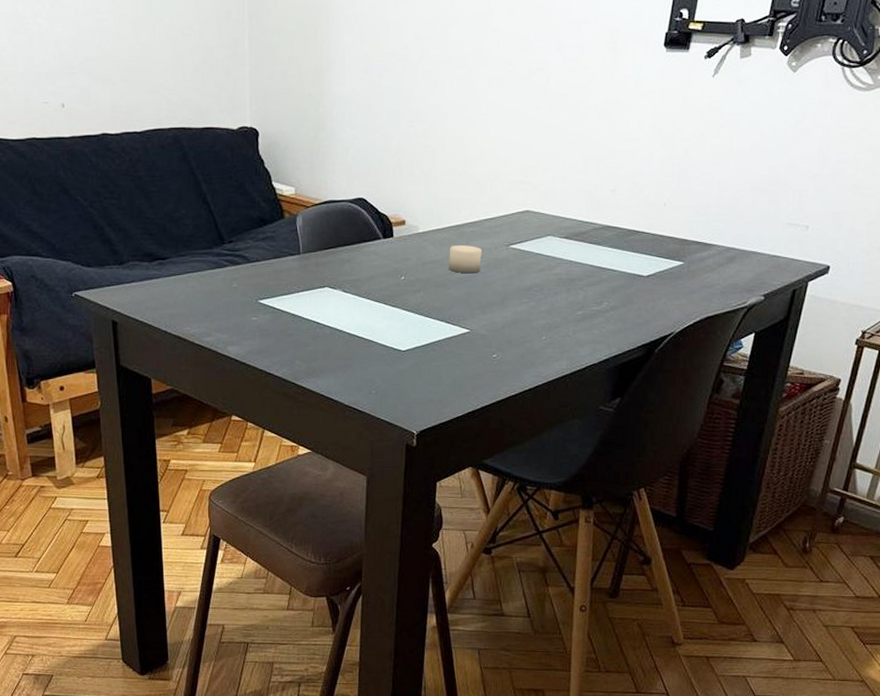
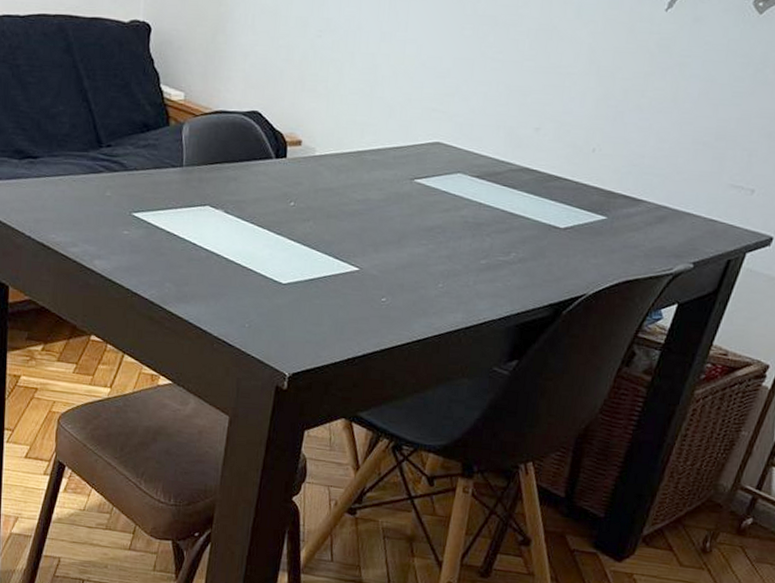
candle: present [448,243,482,274] -> none [343,172,383,207]

